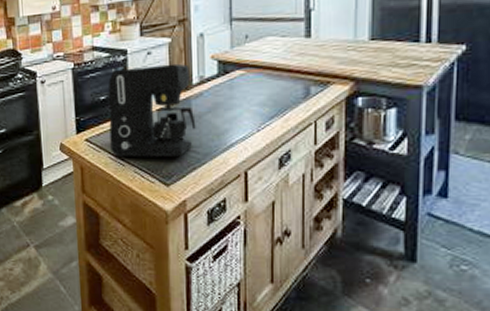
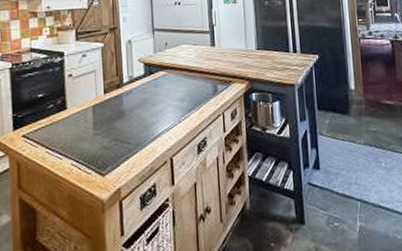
coffee maker: present [108,63,196,157] -> none [45,65,127,151]

